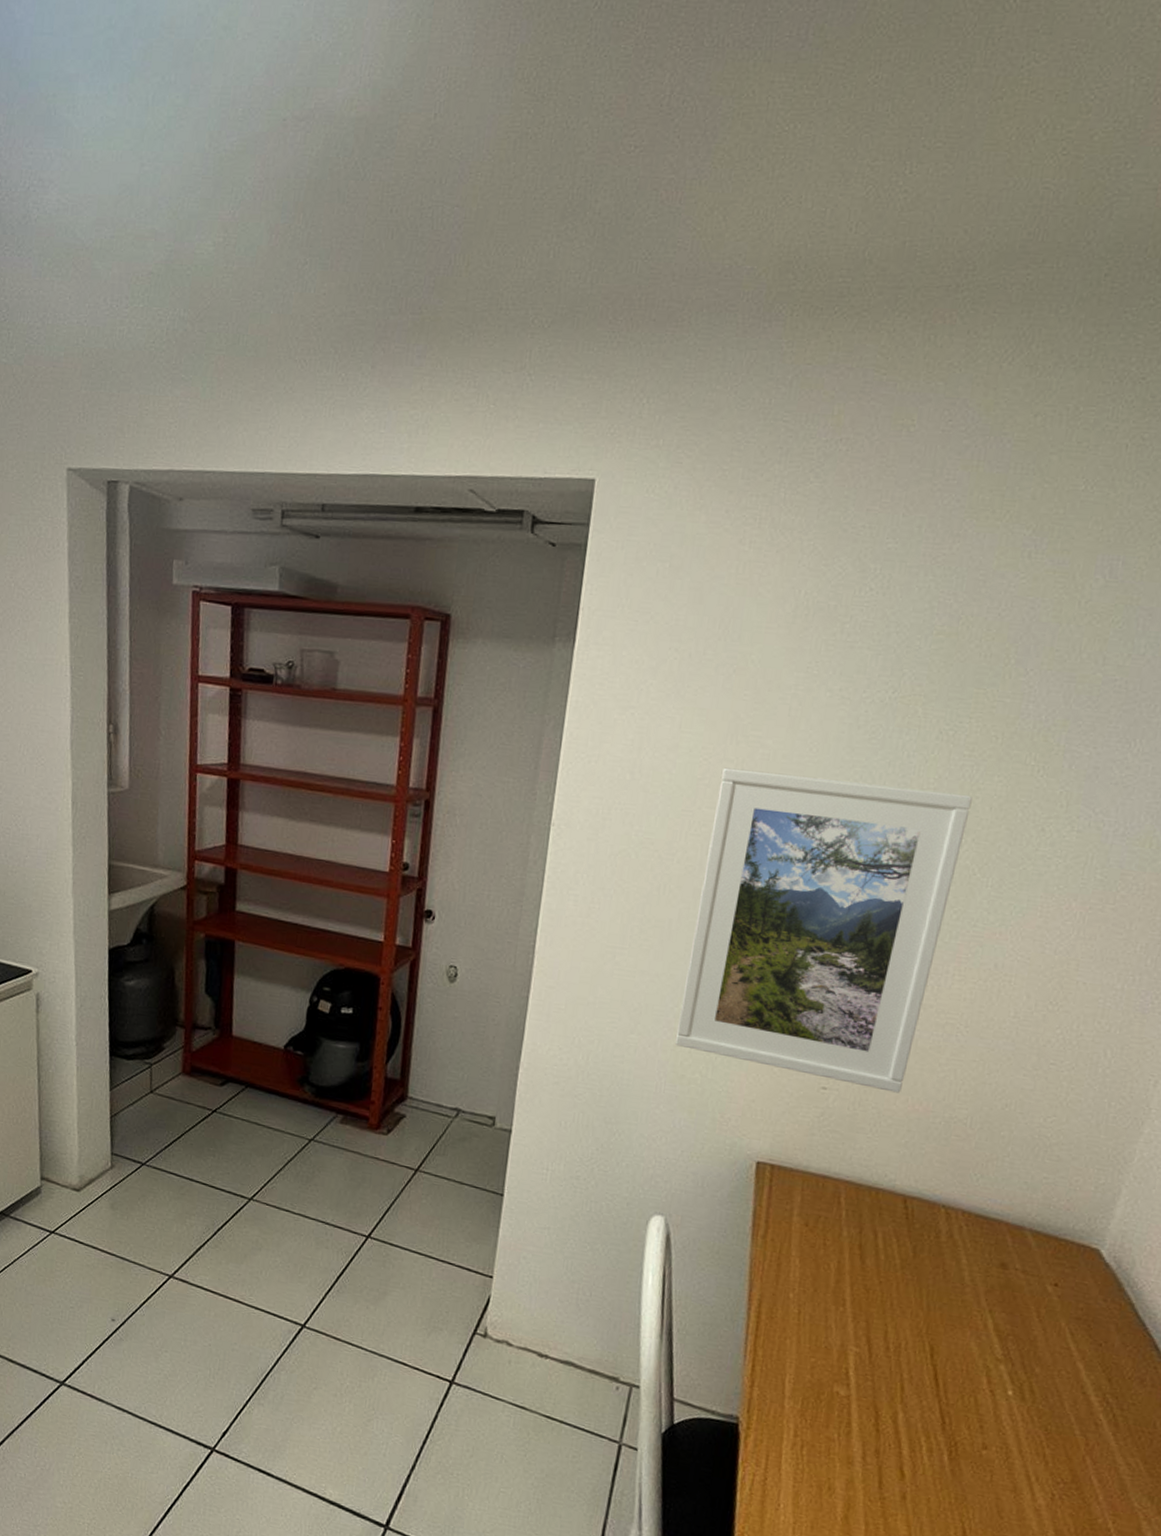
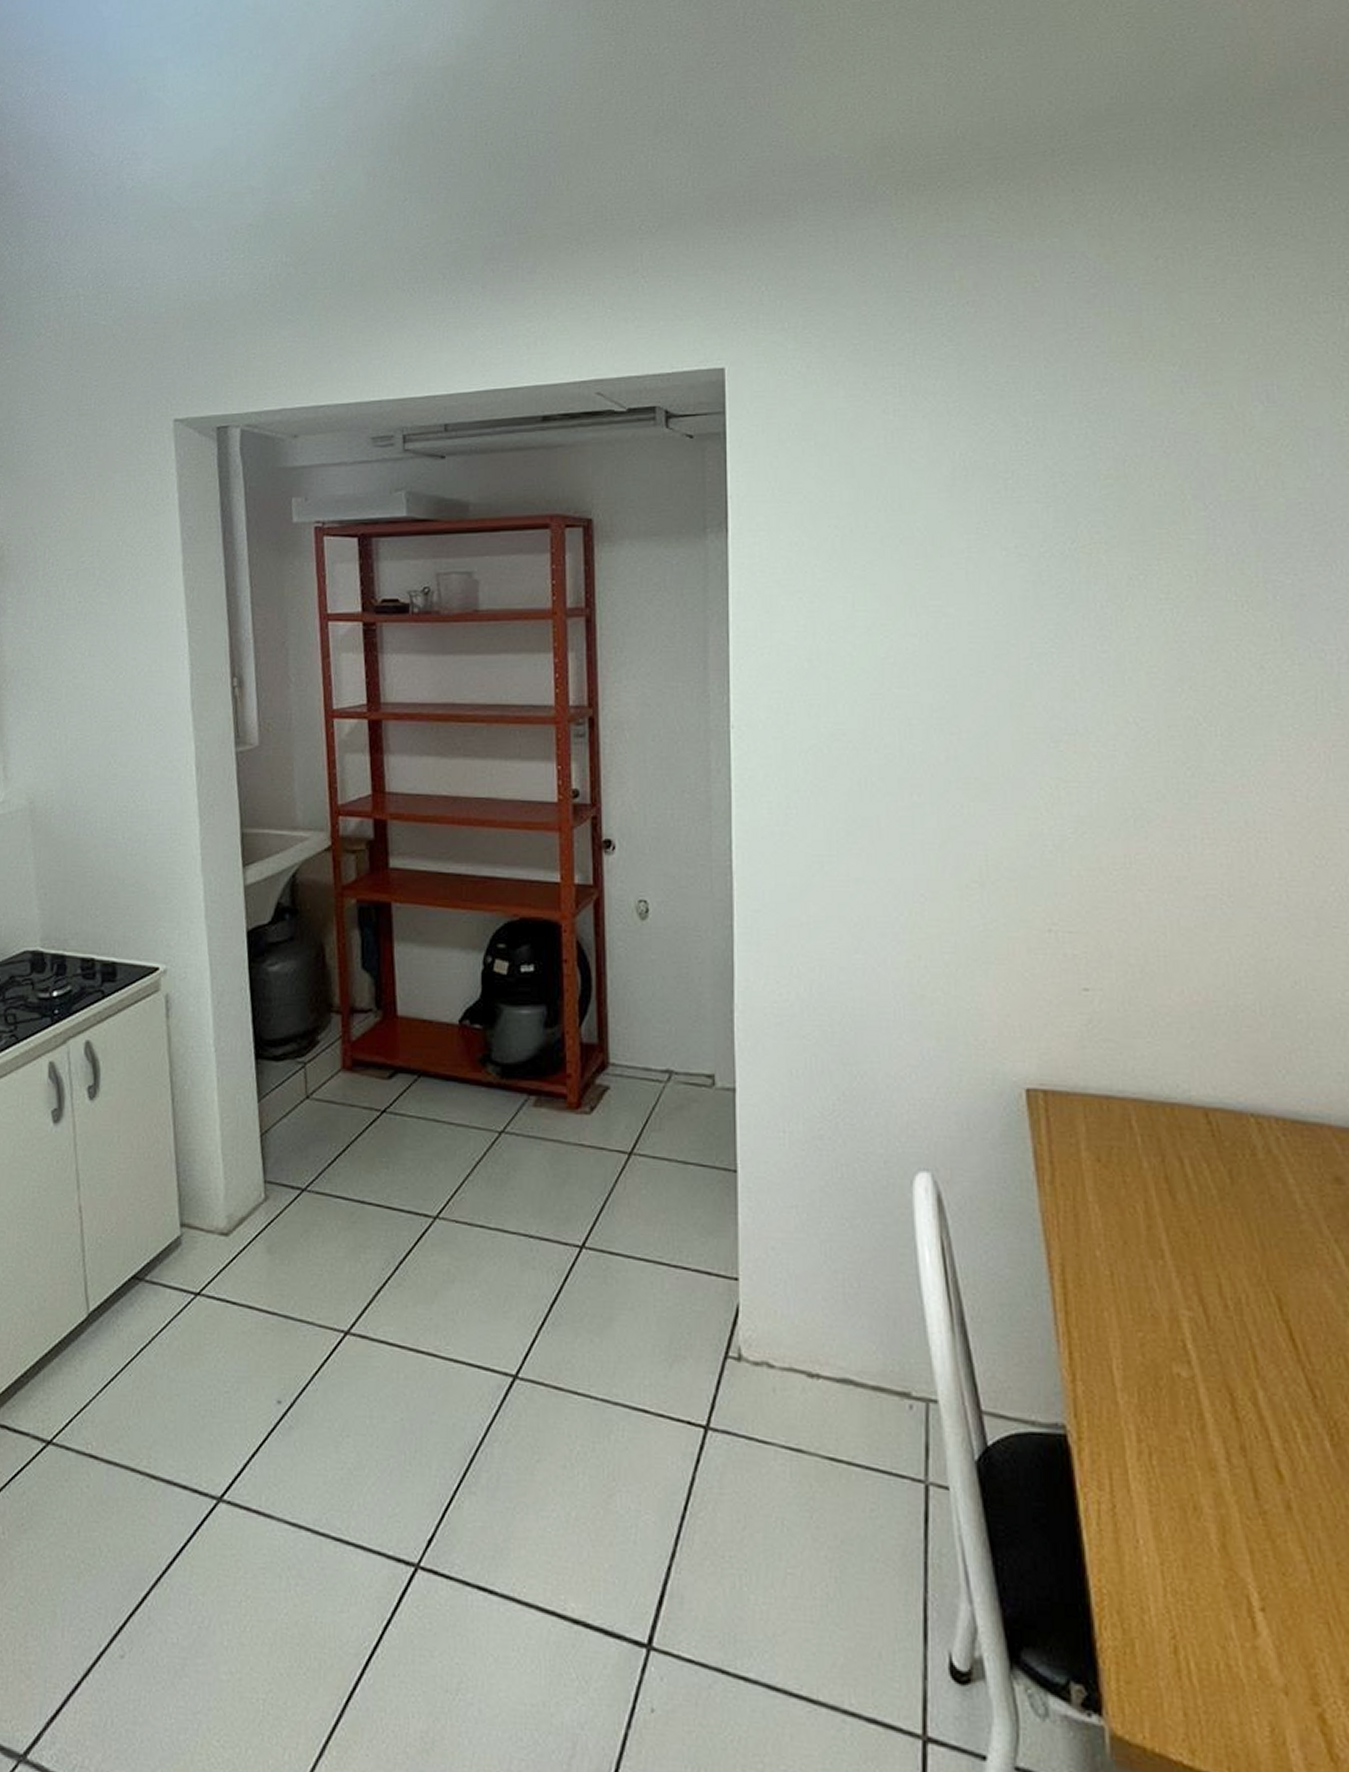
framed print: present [674,767,972,1093] -> none [906,640,1180,984]

